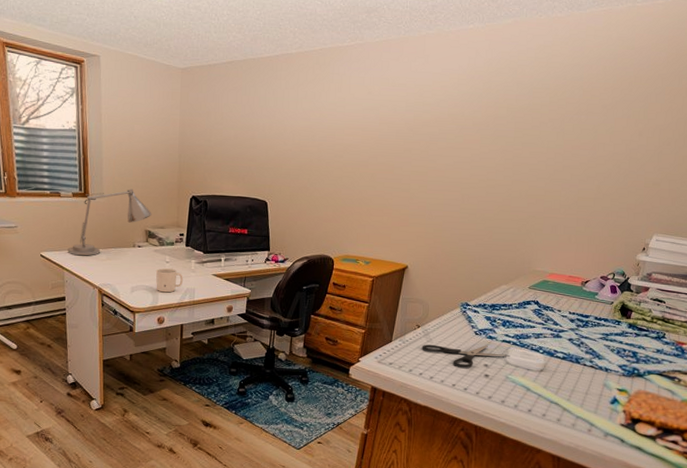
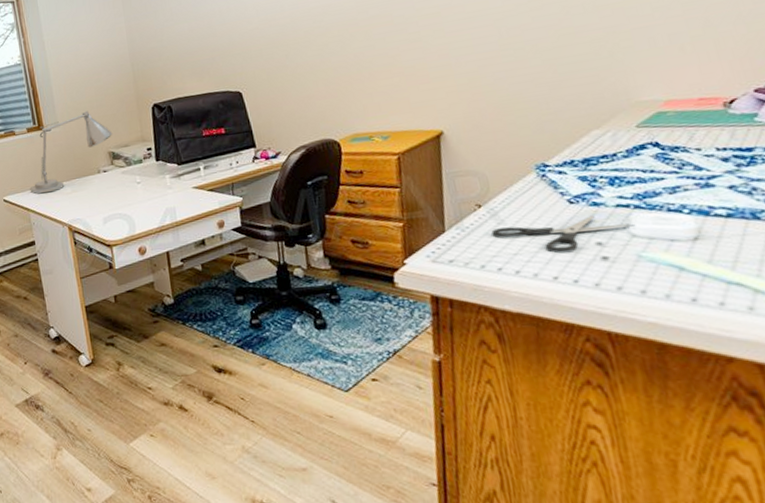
mug: present [155,268,184,293] -> none [127,189,161,219]

